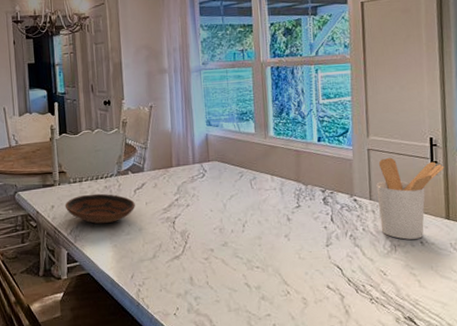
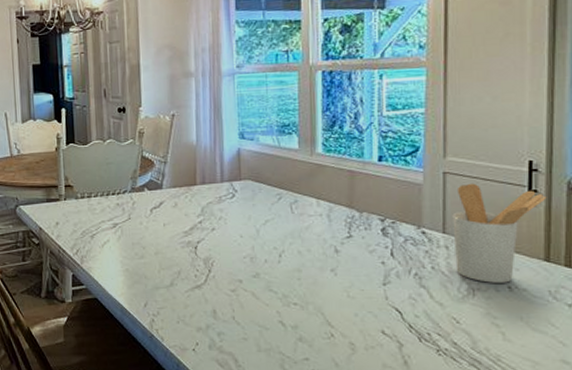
bowl: present [64,193,135,224] -> none [71,211,151,245]

